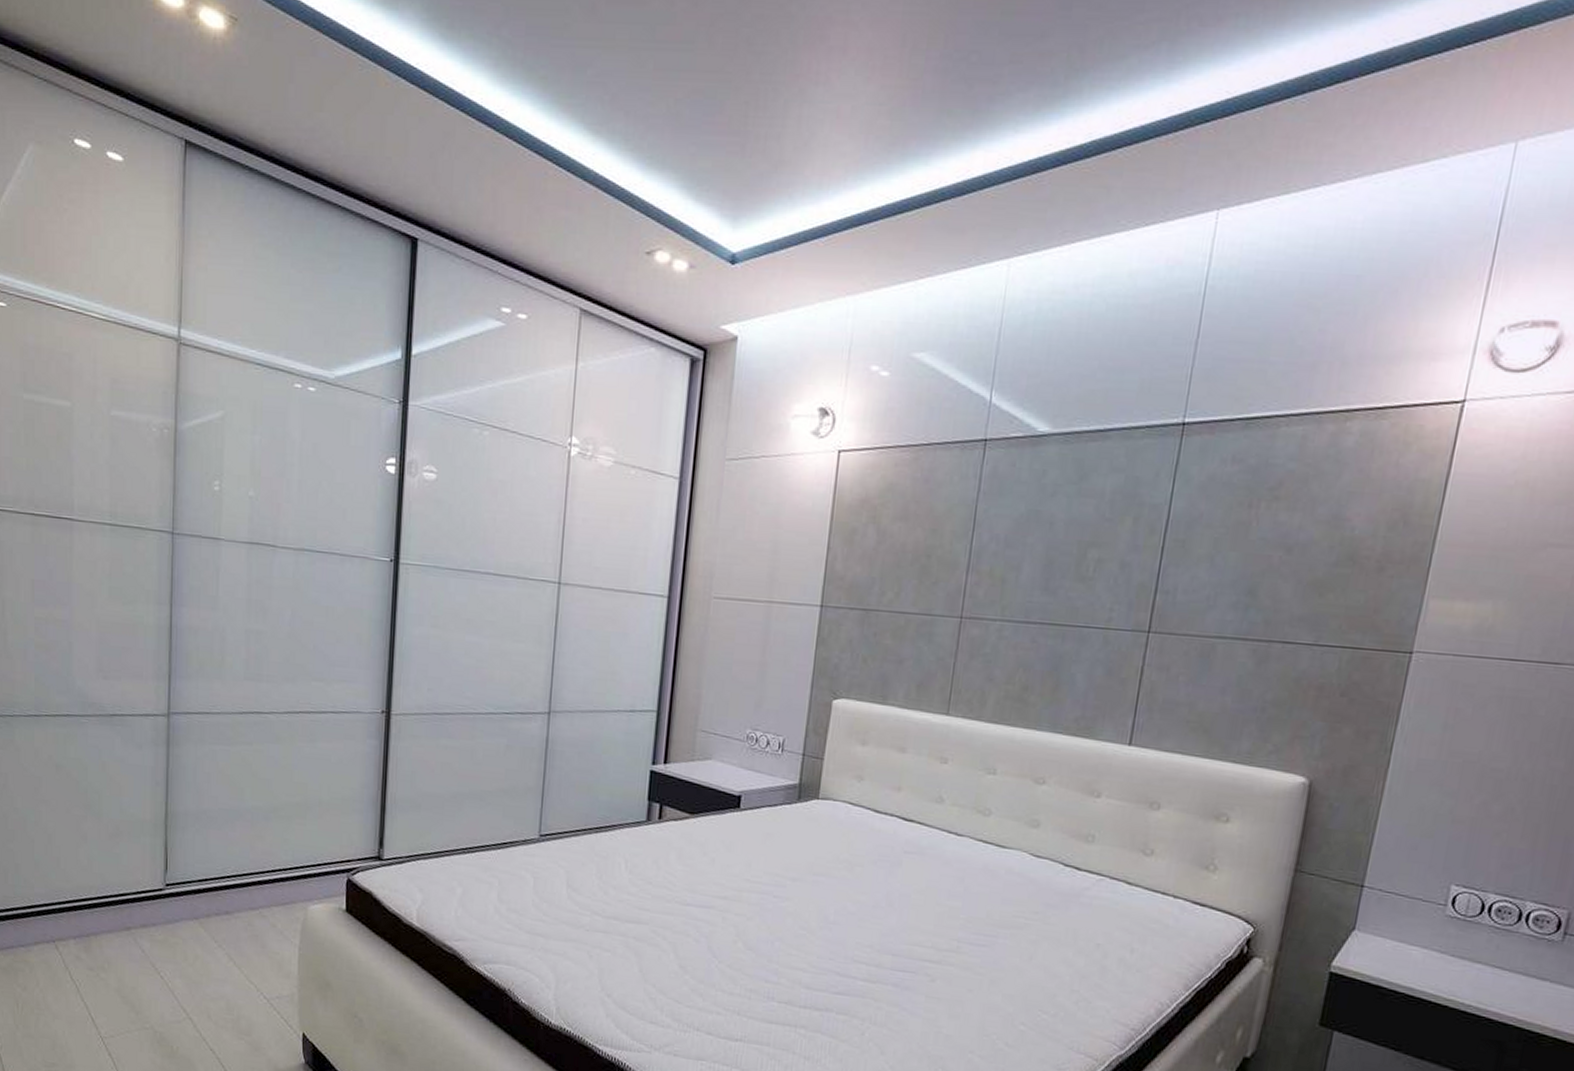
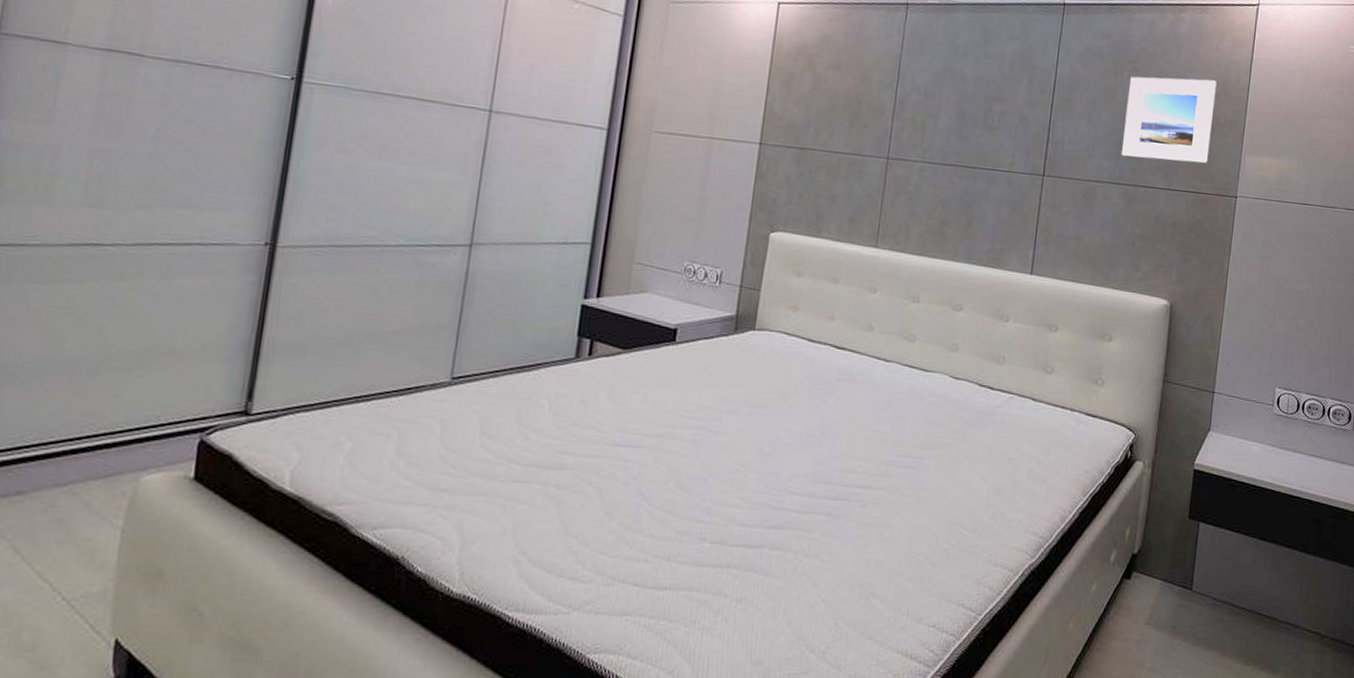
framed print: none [1251,505,1393,612] -> present [1121,76,1217,164]

